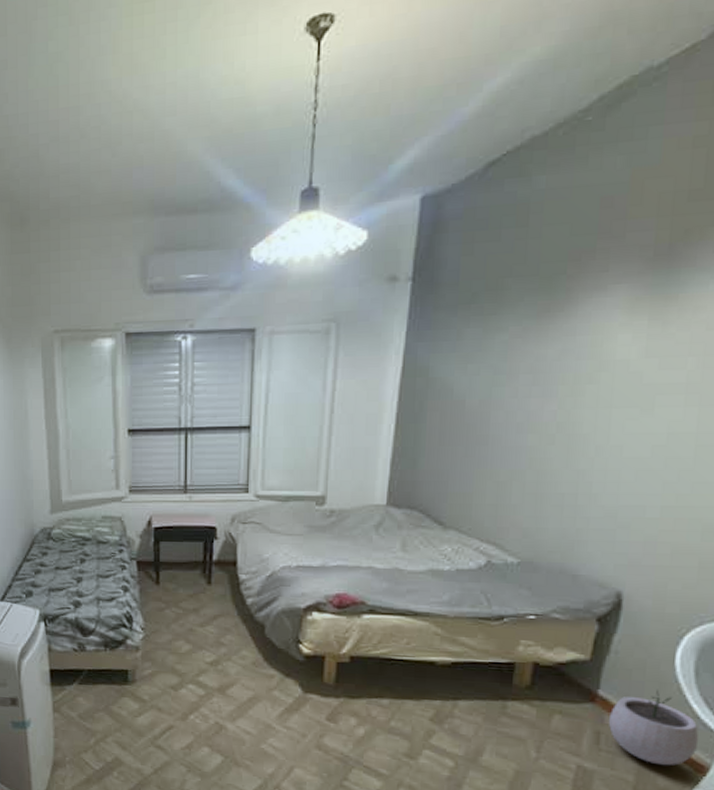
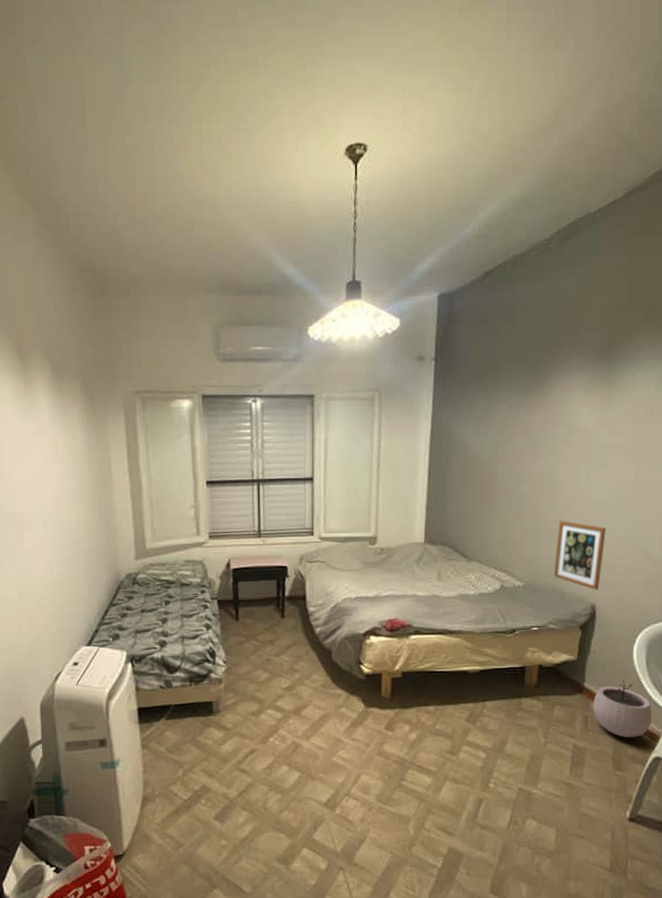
picture frame: none [562,482,646,575] -> present [553,521,606,591]

